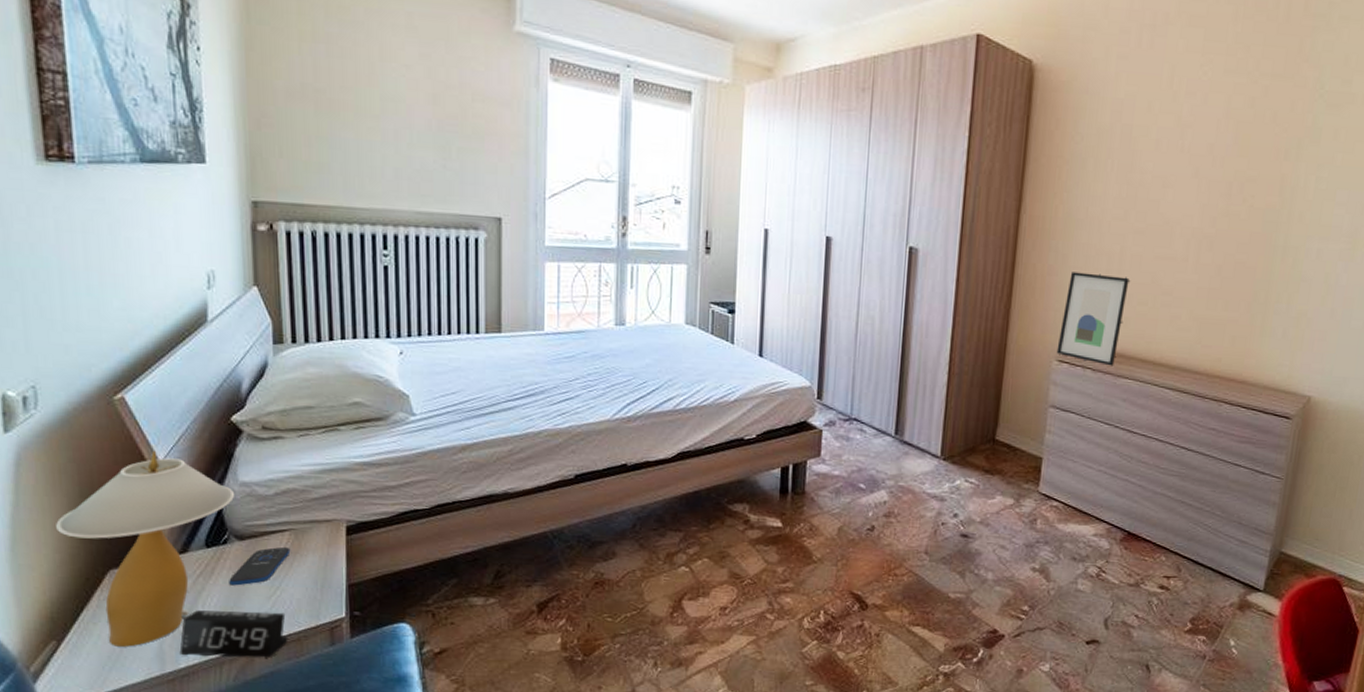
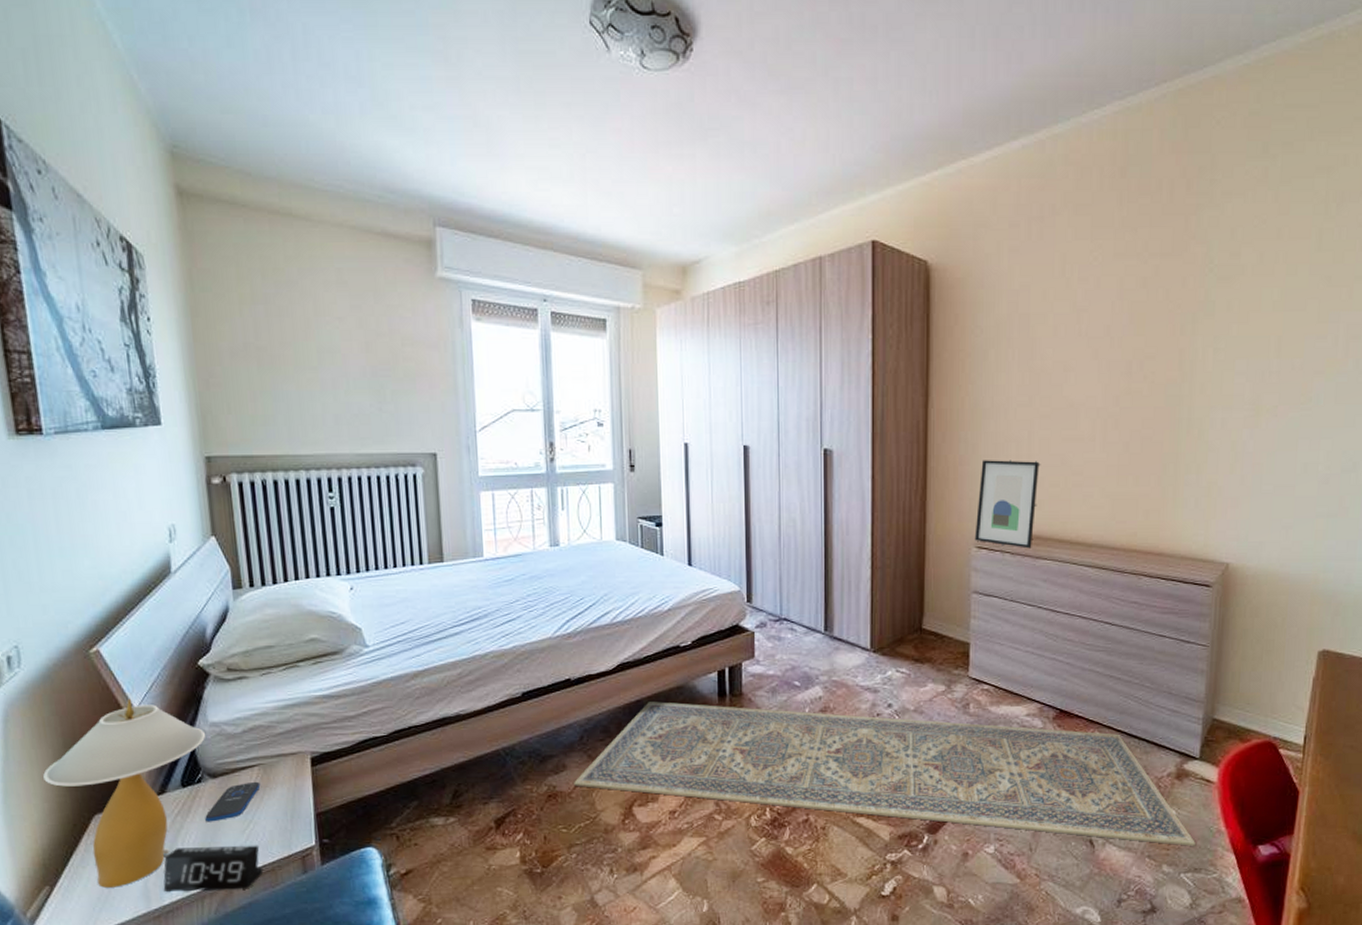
rug: none [623,494,1252,678] -> present [574,701,1195,846]

